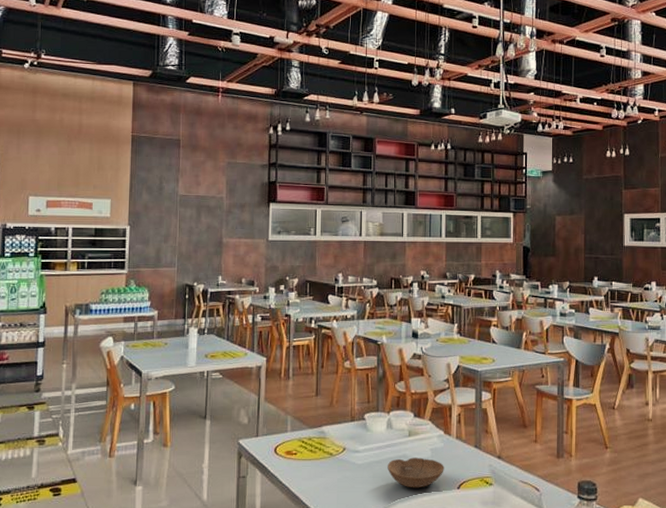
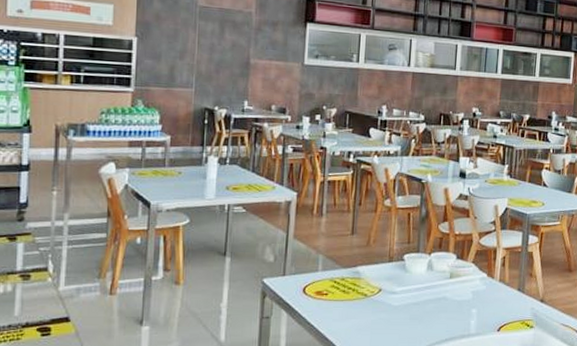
bowl: present [387,457,444,488] -> none [425,300,485,331]

